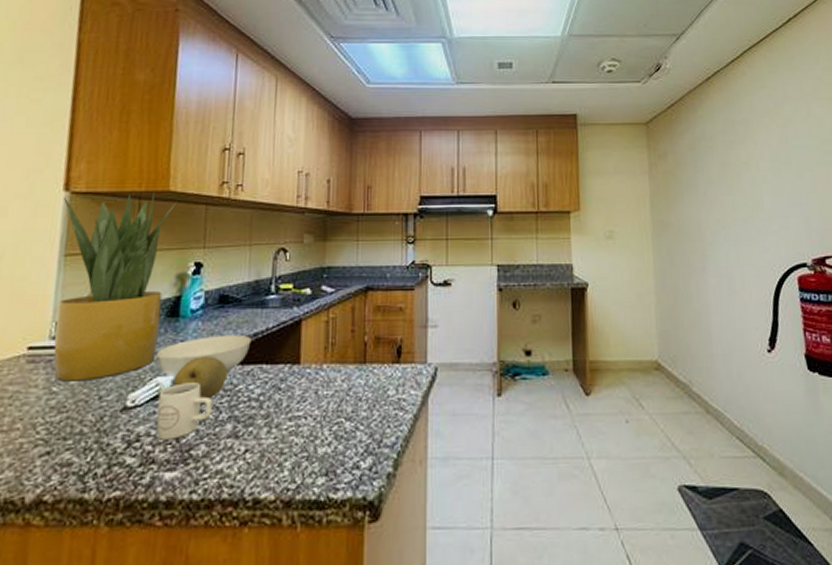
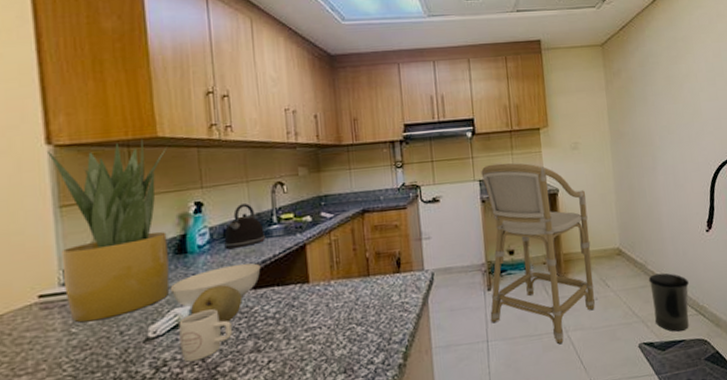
kettle: none [217,269,261,318] -> present [224,203,265,250]
bar stool: none [498,247,626,474] -> present [481,163,596,345]
waste bin: none [692,398,746,476] -> present [648,272,690,332]

